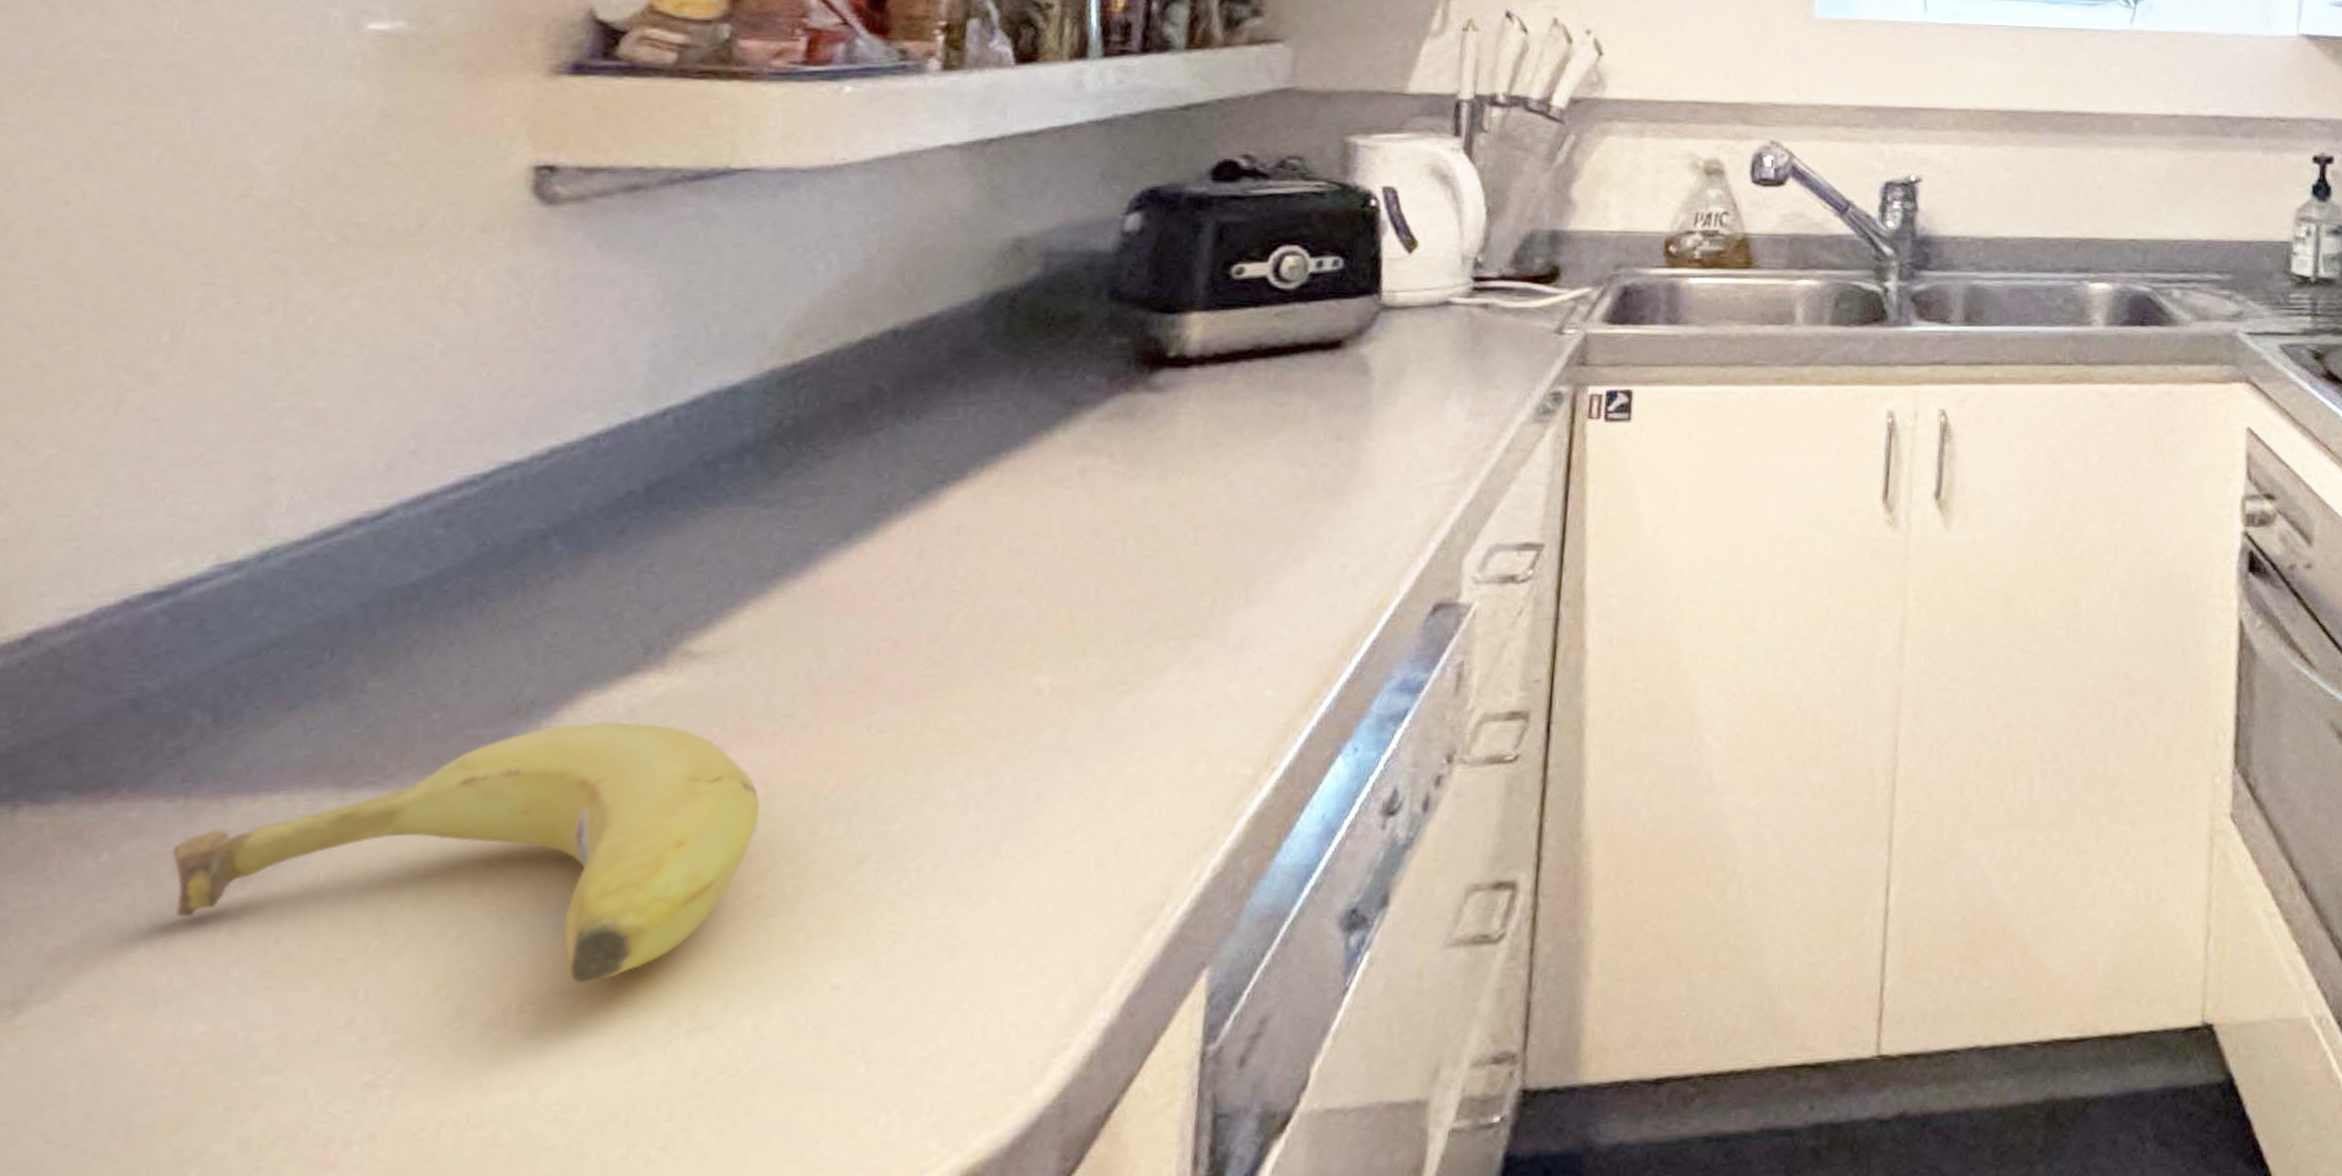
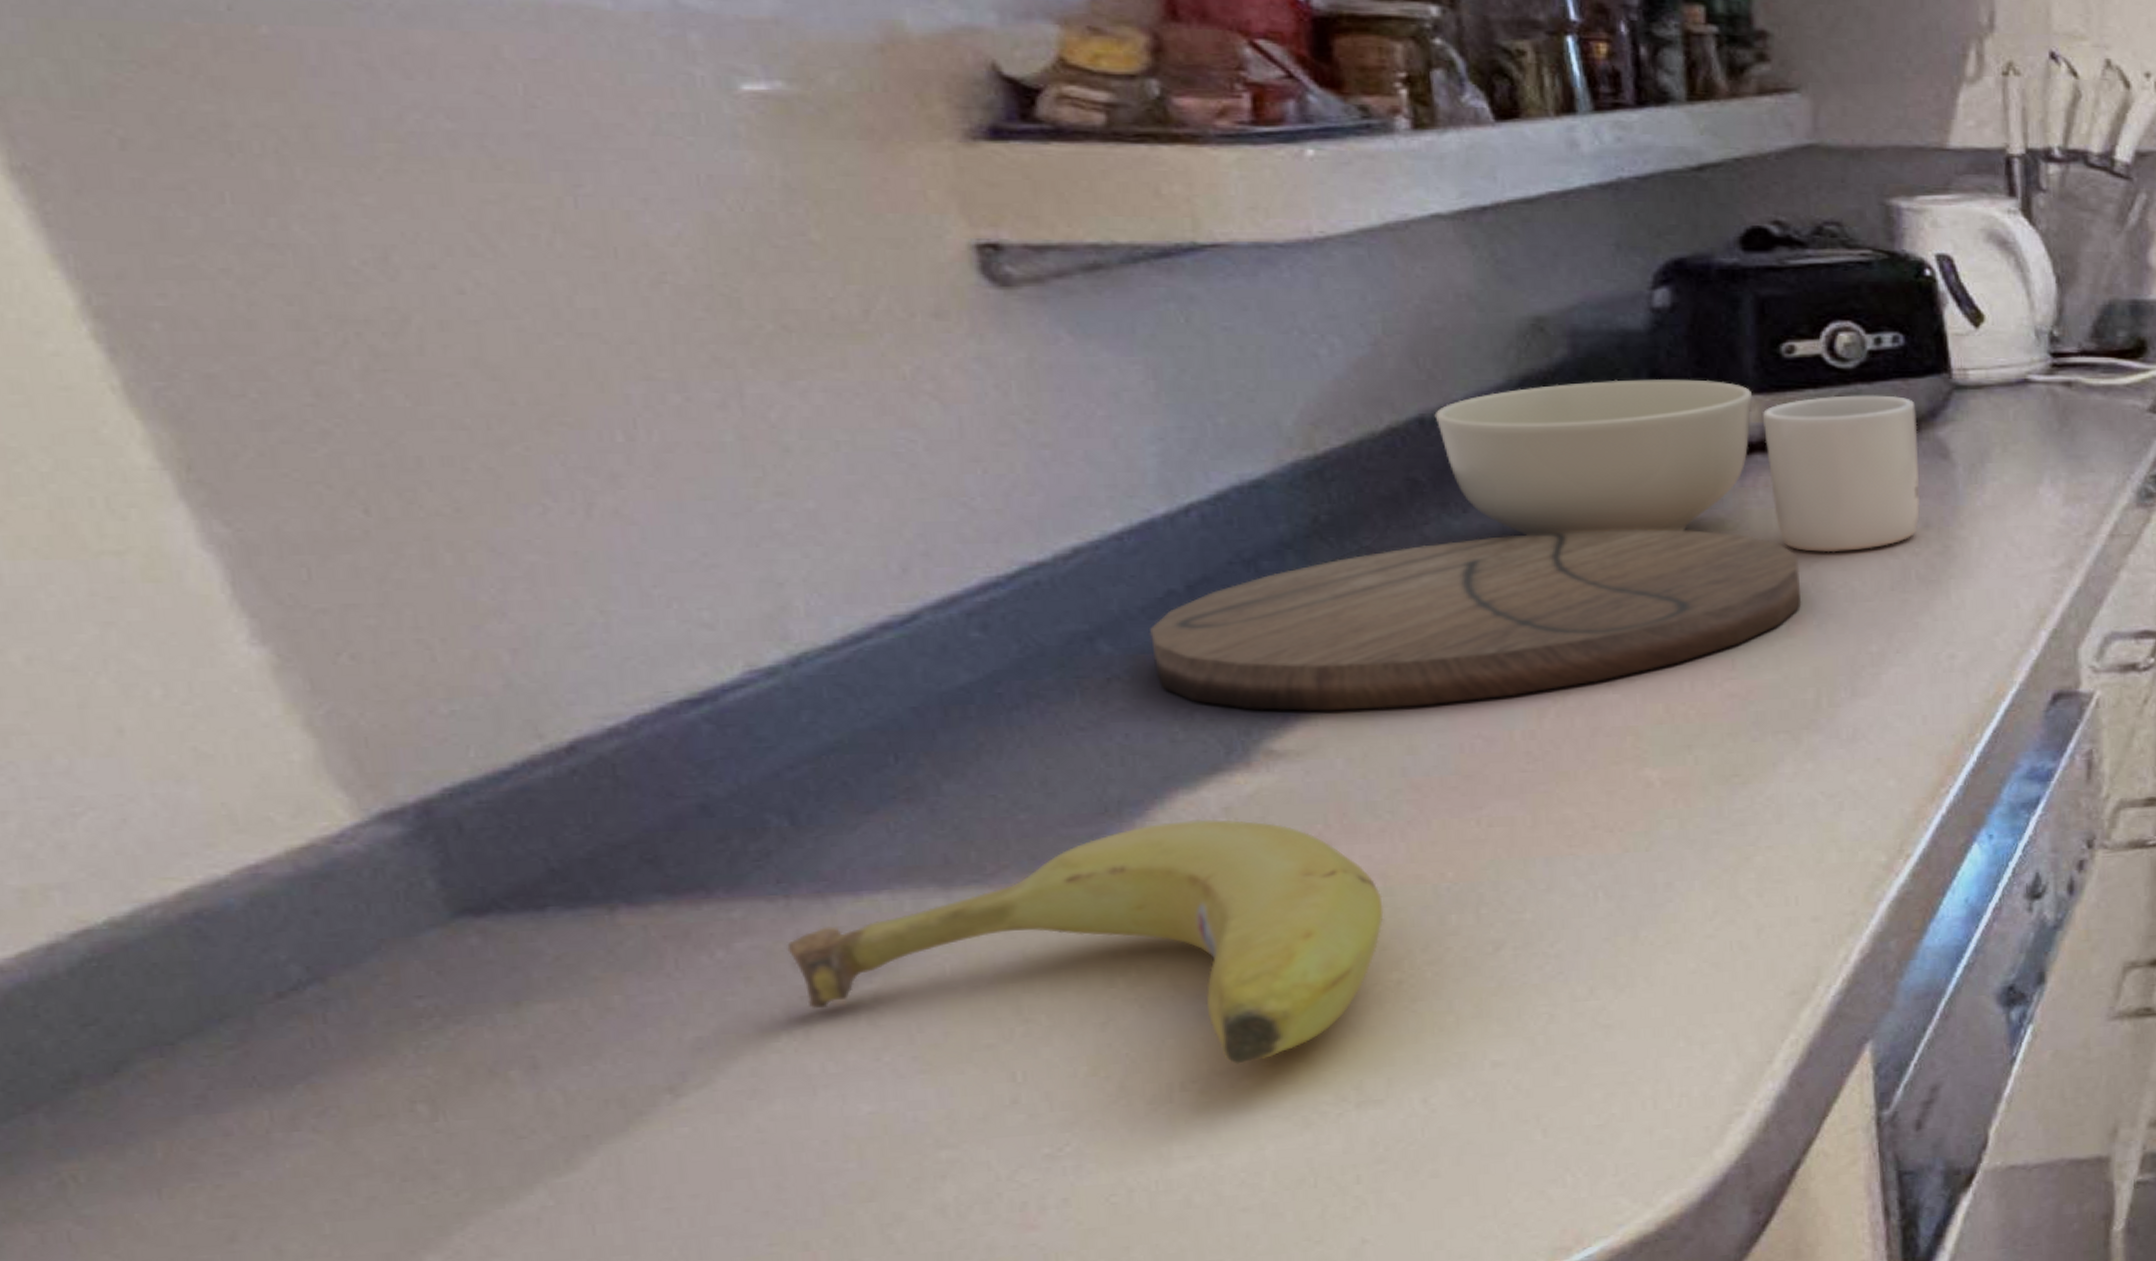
cutting board: none [598,438,1216,613] -> present [1149,529,1802,712]
bowl: none [908,296,1200,442] -> present [1434,379,1753,536]
mug: none [1201,314,1345,463] -> present [1761,395,1921,553]

